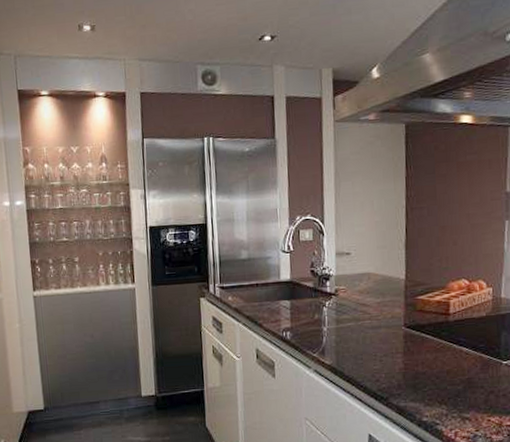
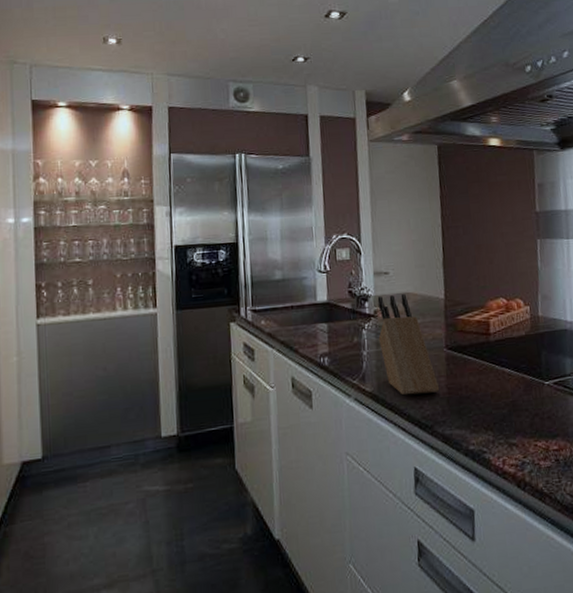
knife block: none [338,274,397,369] -> present [377,294,440,396]

